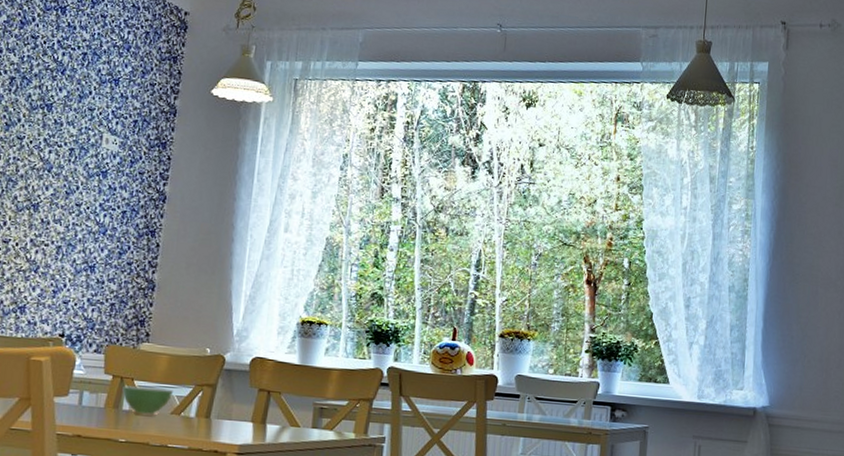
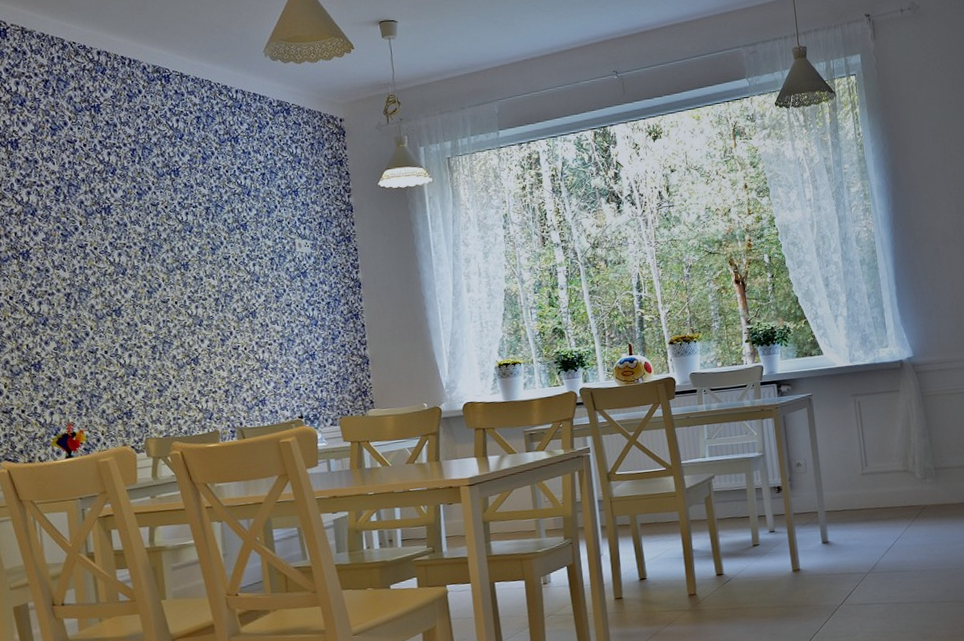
bowl: present [122,385,173,417] -> none [361,443,404,471]

